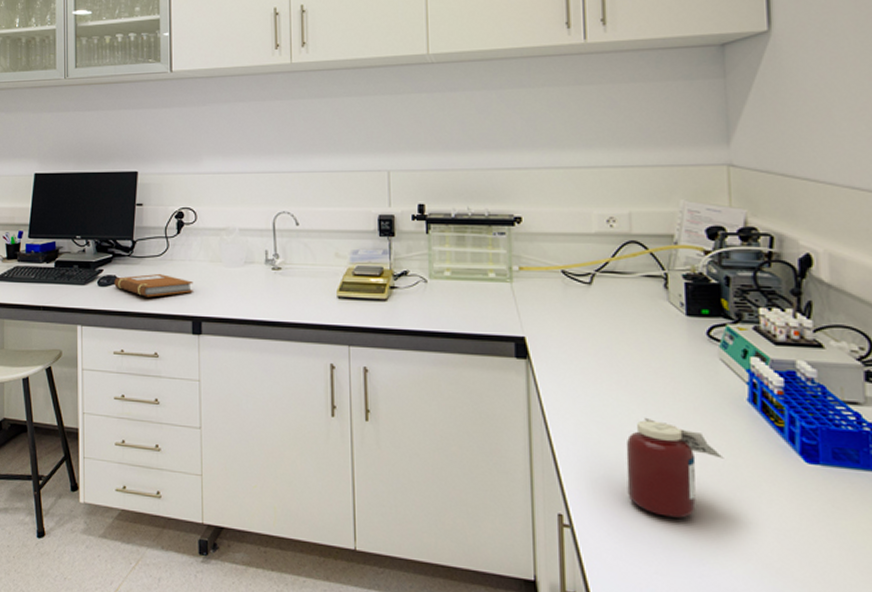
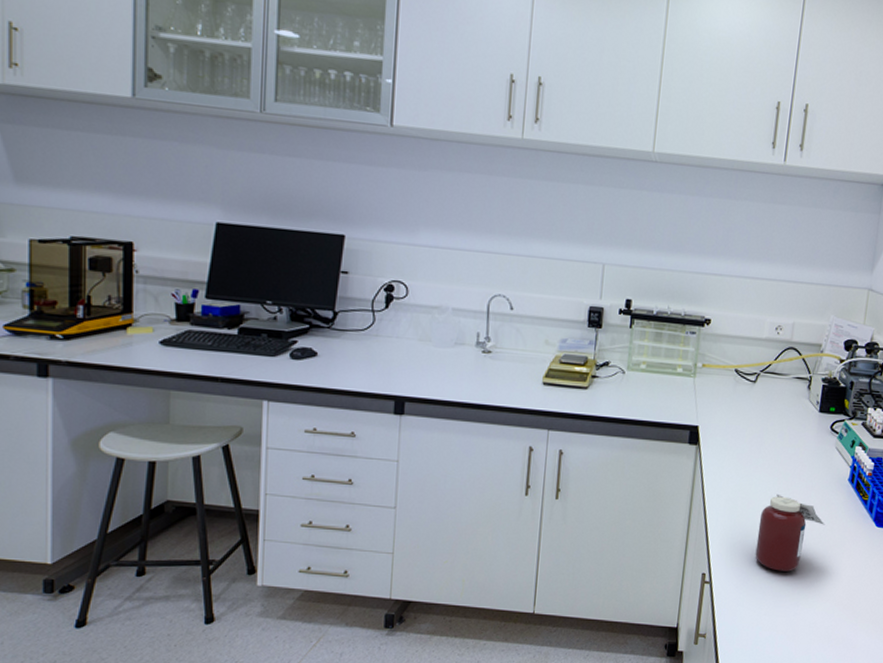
notebook: present [114,274,193,297] -> none [310,349,399,374]

